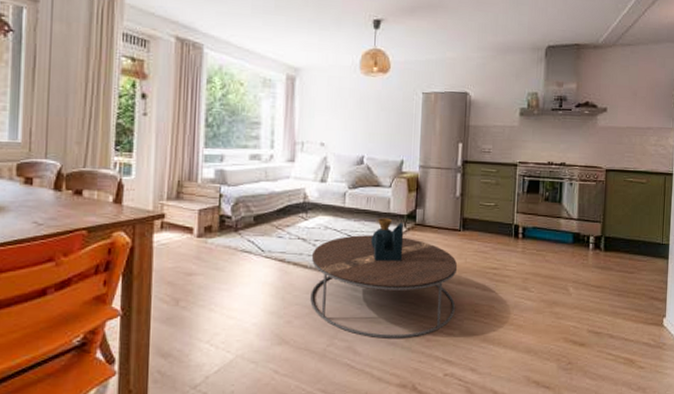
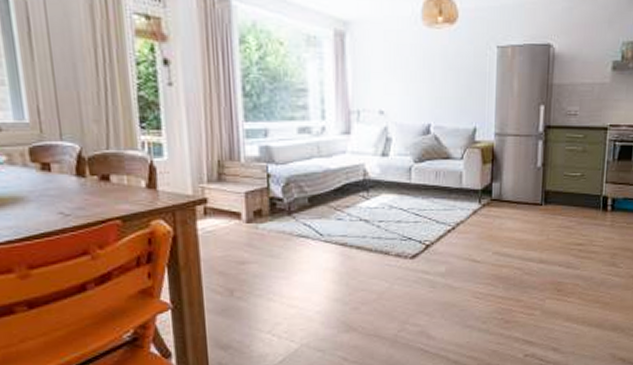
coffee table: present [310,218,458,339] -> none [377,194,539,322]

